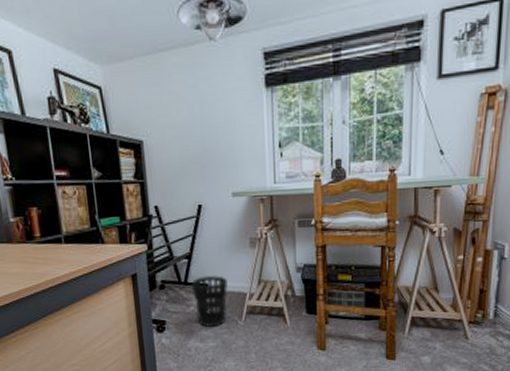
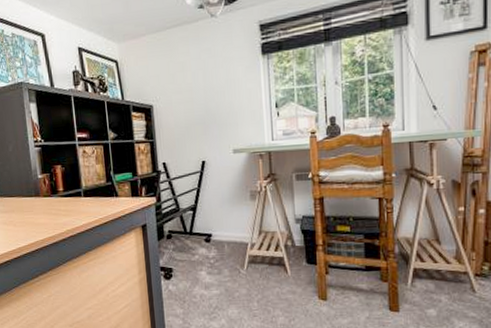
wastebasket: present [191,275,228,327] -> none [196,226,230,275]

